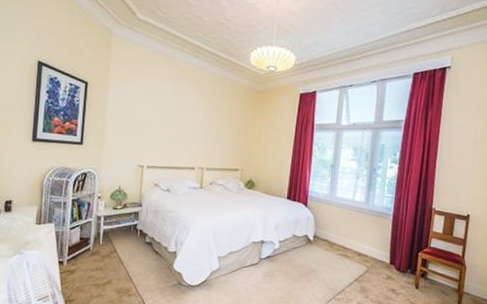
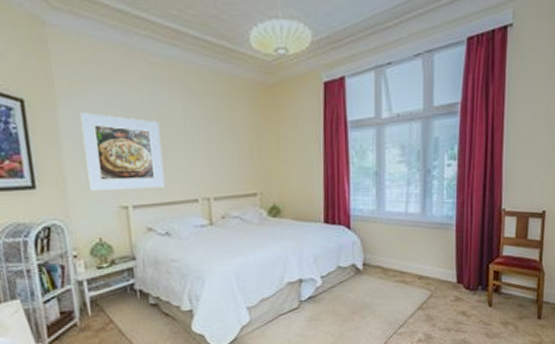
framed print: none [118,95,177,156] -> present [80,112,165,191]

